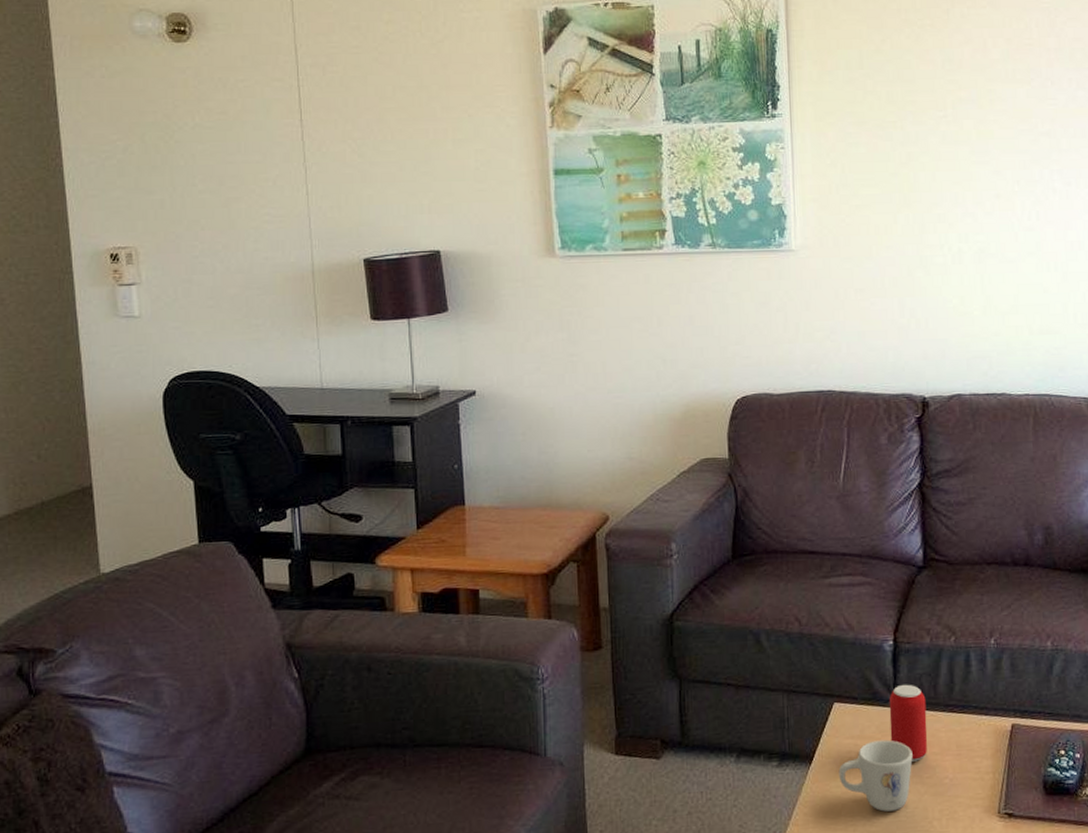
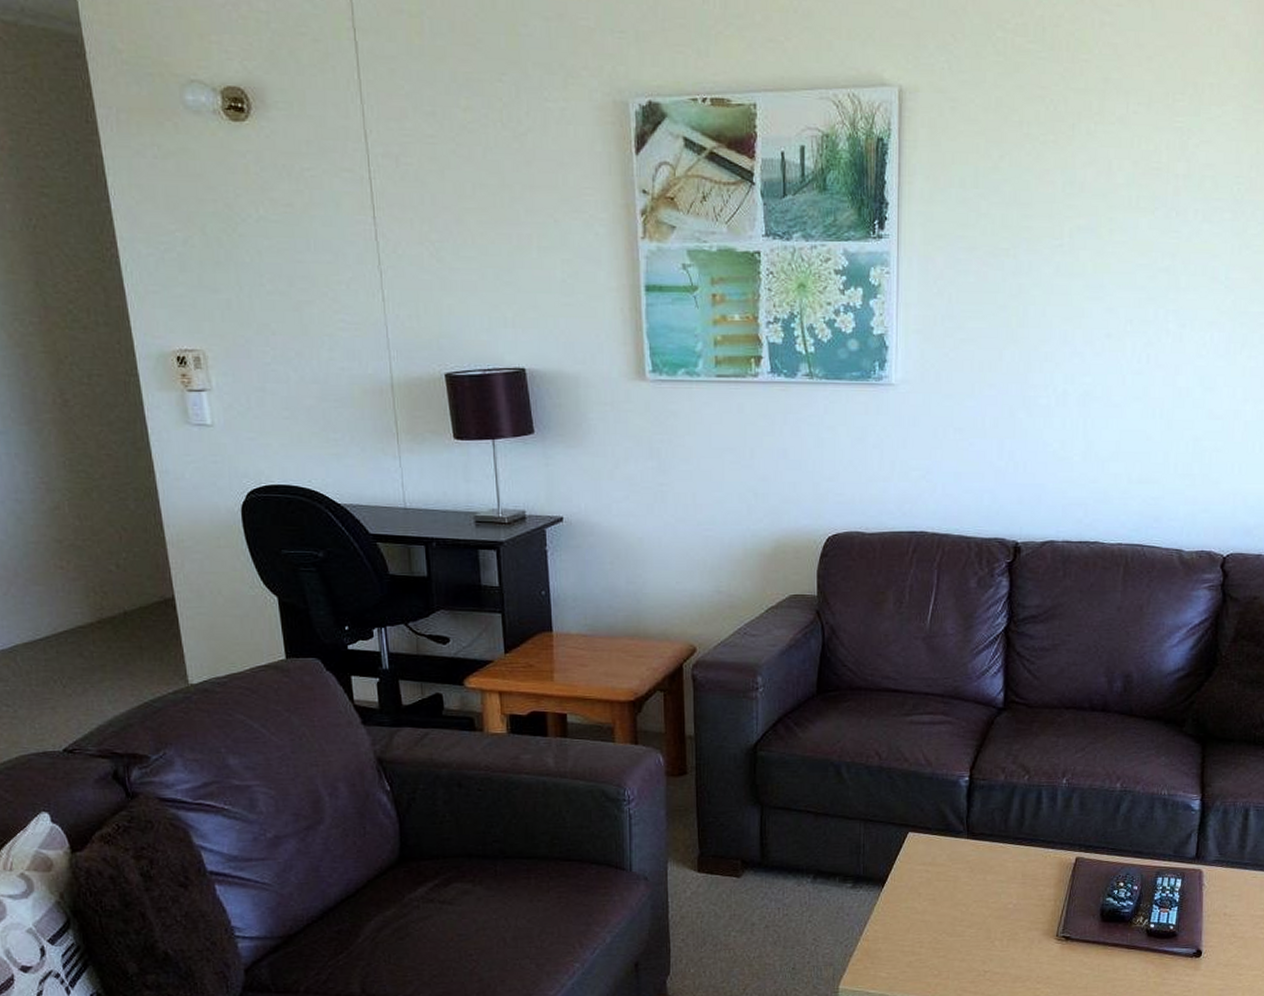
mug: present [838,740,913,812] -> none [909,867,980,931]
beverage can: present [889,684,928,762] -> none [960,817,996,888]

